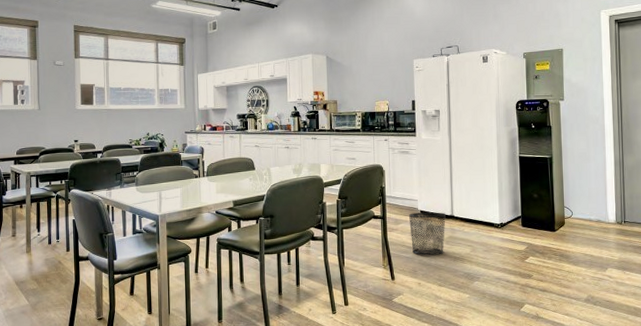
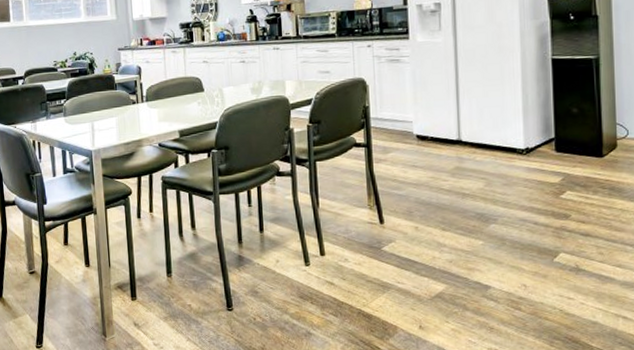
waste bin: present [409,212,447,255] -> none [401,136,452,192]

